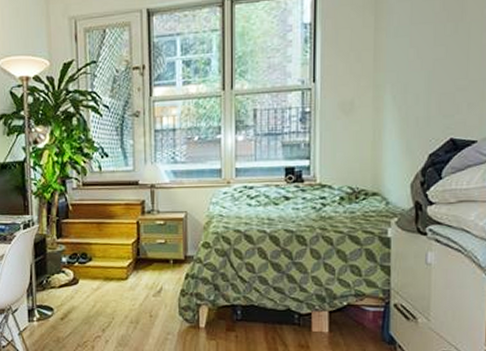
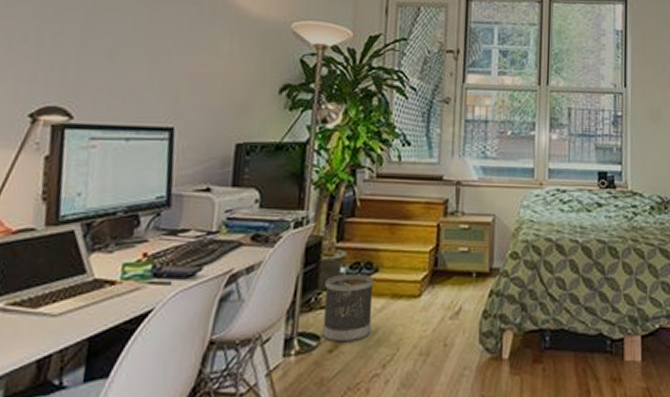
wastebasket: none [52,262,91,313] -> present [321,273,374,343]

